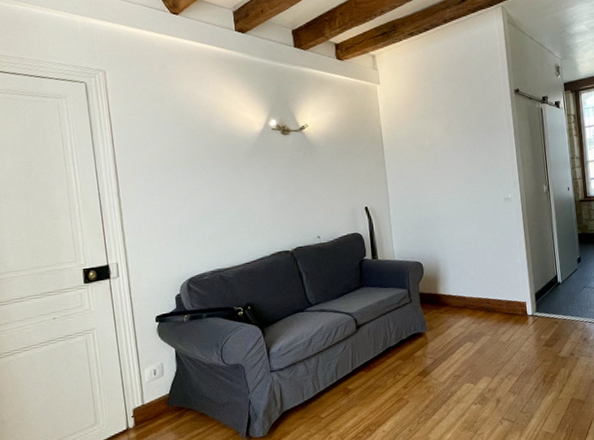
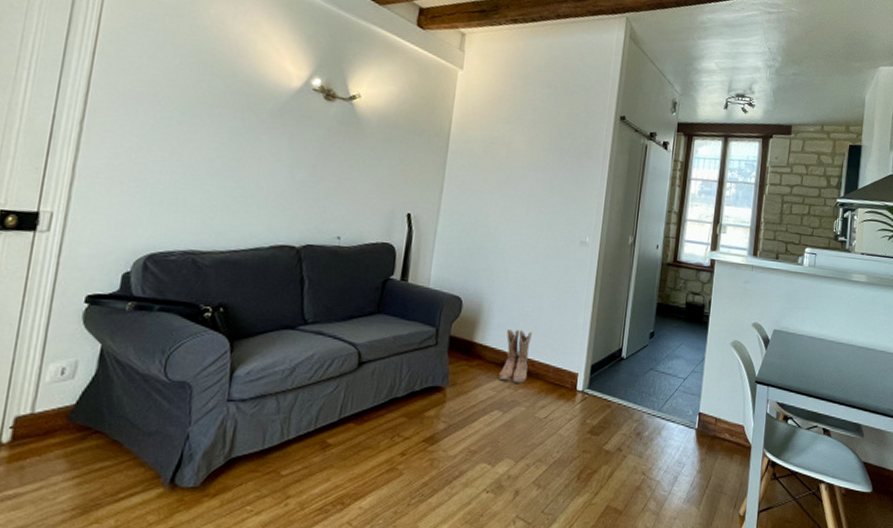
boots: none [462,278,487,319] -> present [499,329,533,383]

